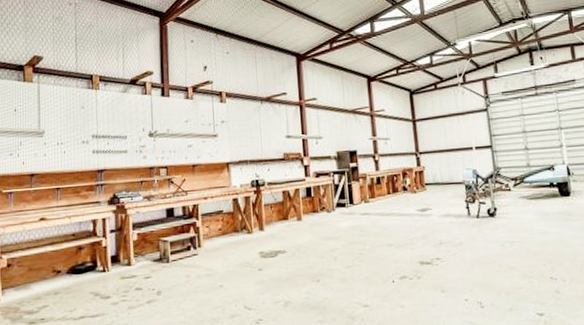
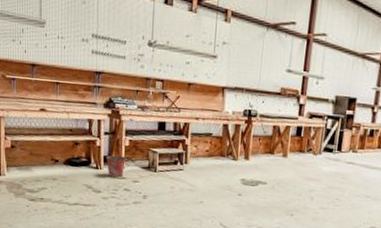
bucket: none [112,252,137,278] -> present [105,155,128,178]

